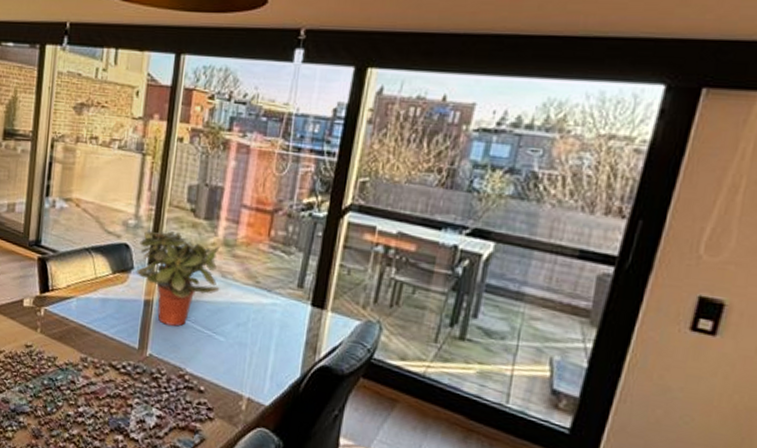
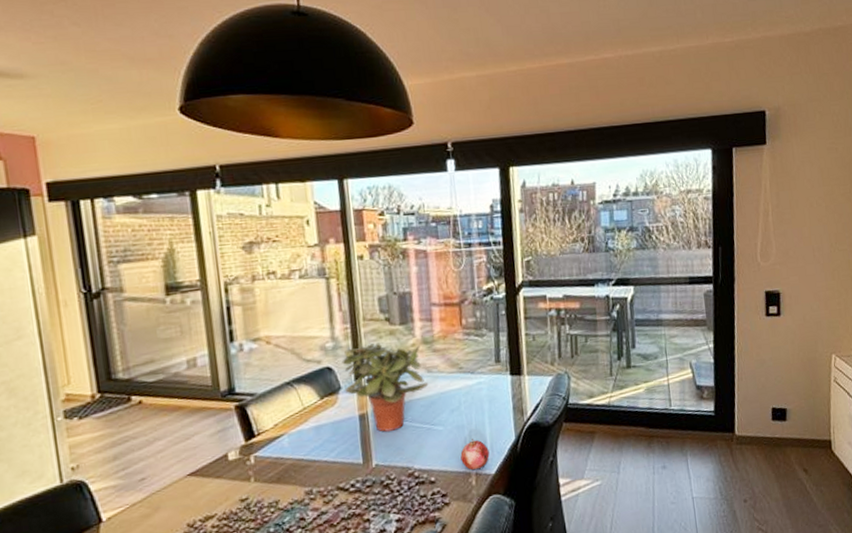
fruit: none [235,360,268,396] -> present [460,438,490,471]

